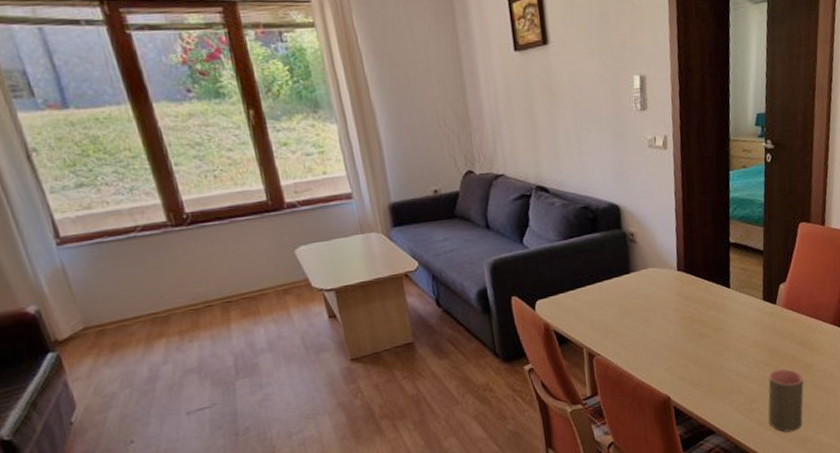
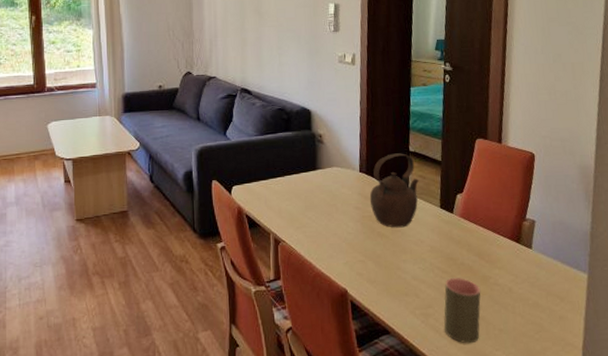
teapot: none [689,245,742,327] -> present [369,153,420,228]

